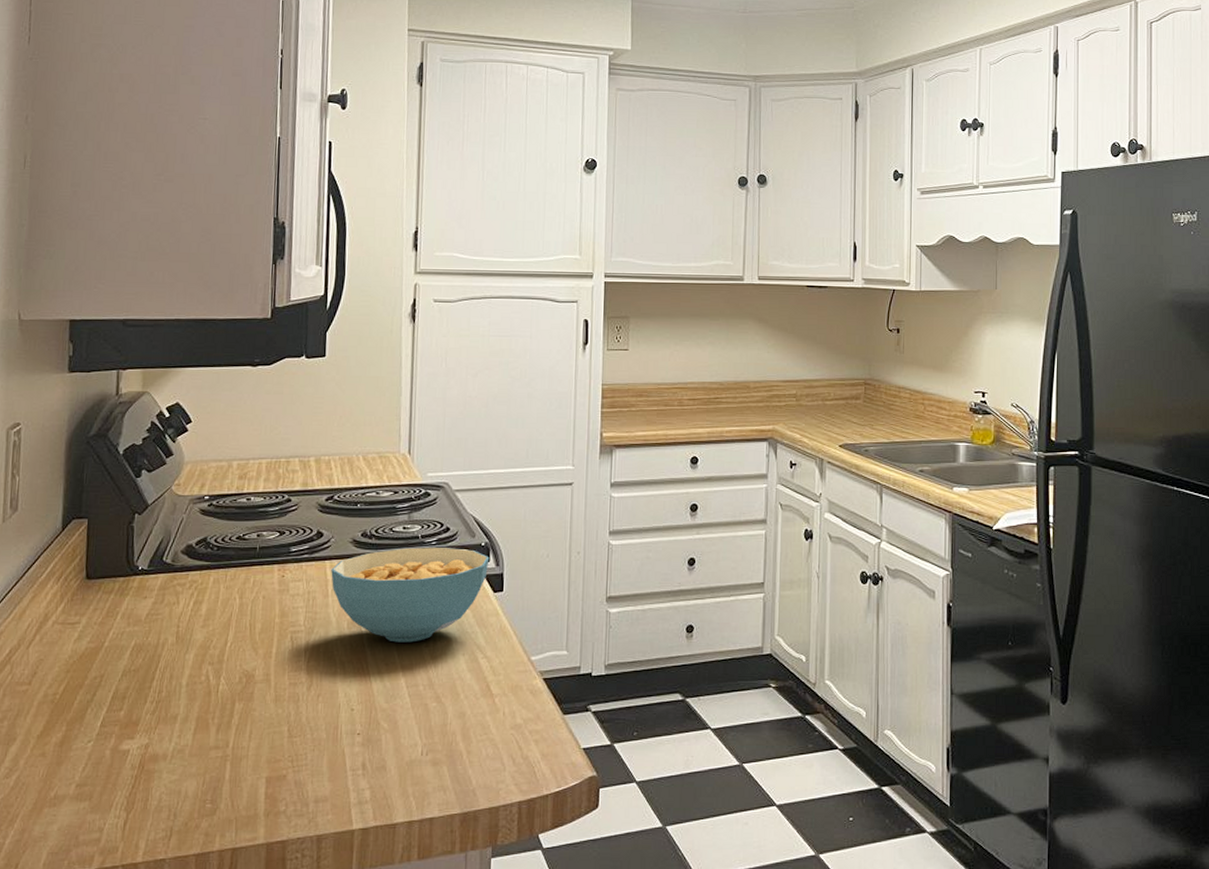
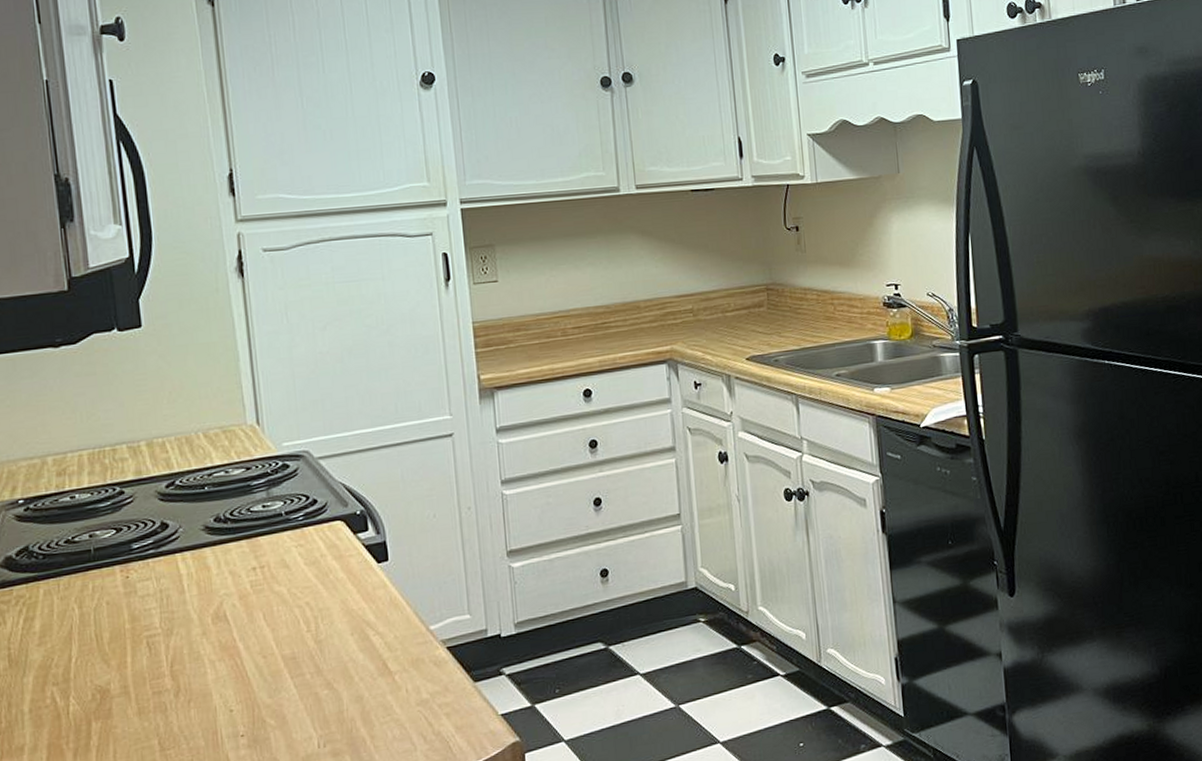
cereal bowl: present [331,546,490,643] -> none [184,520,368,632]

